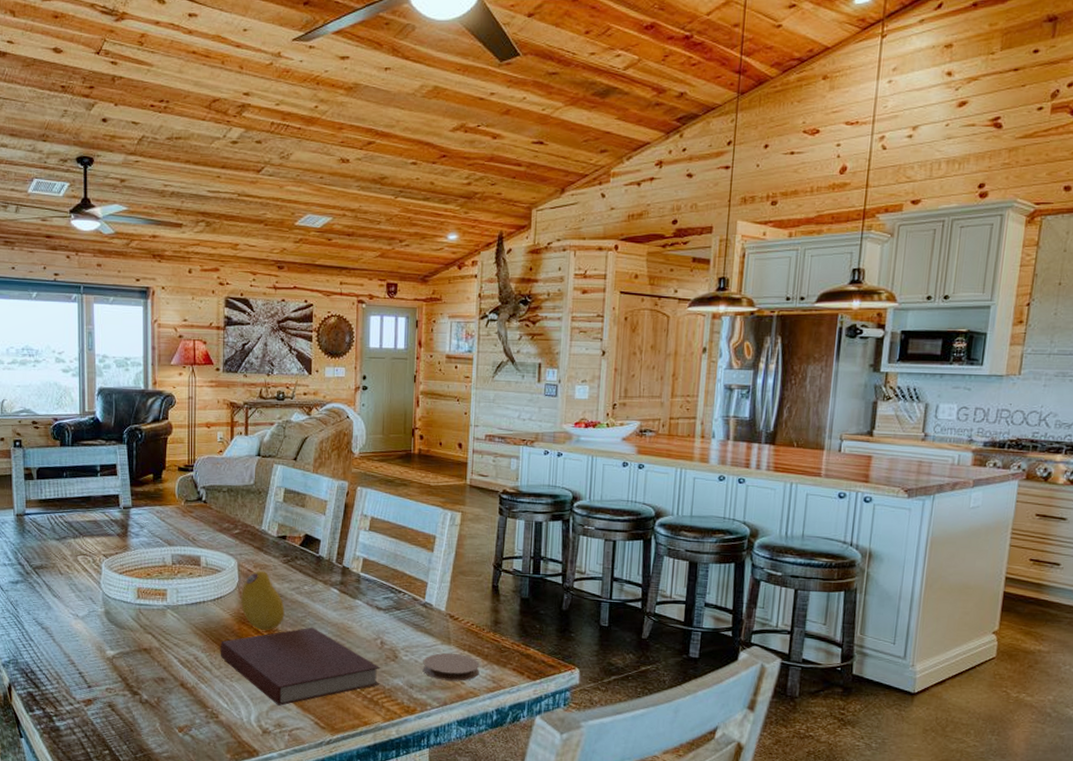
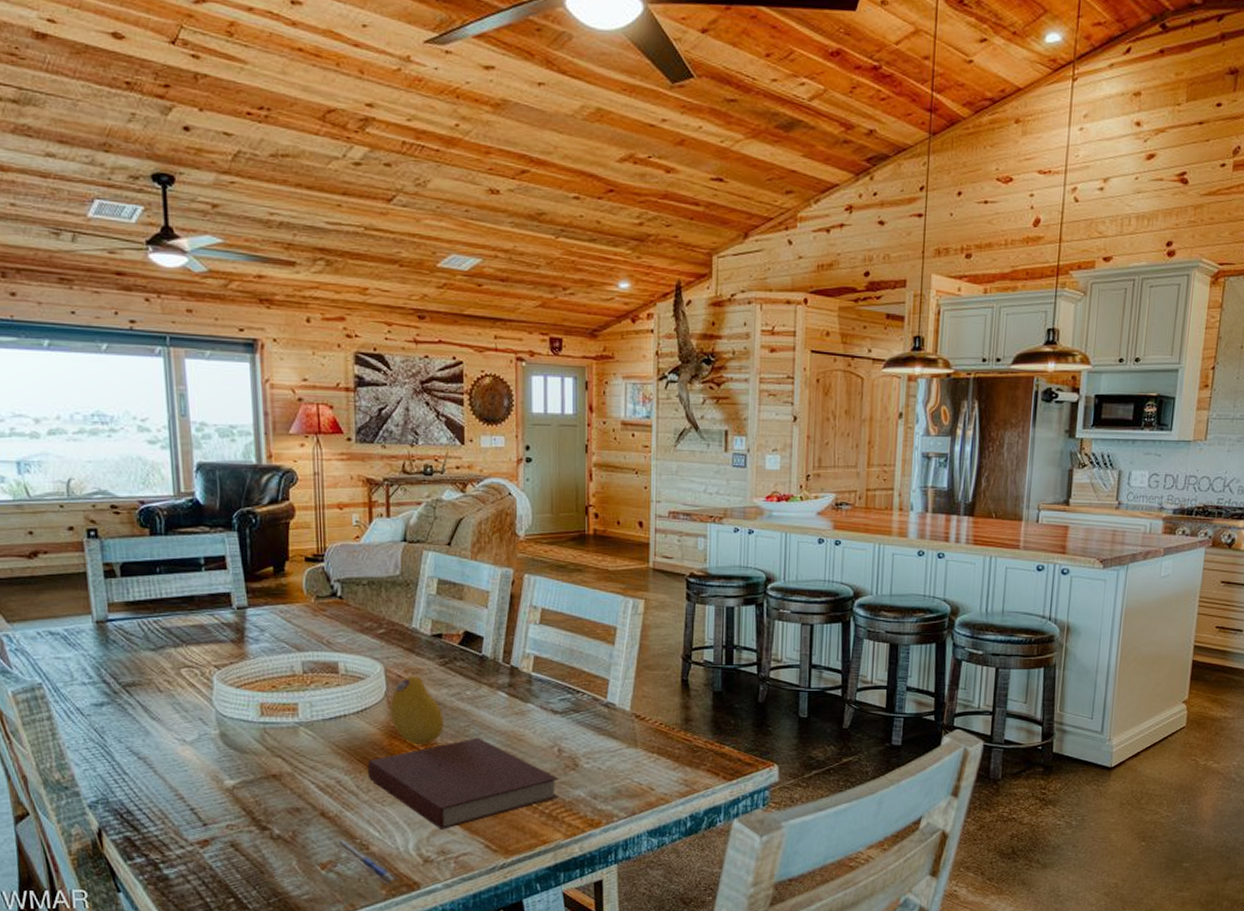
pen: none [192,708,242,750] -> present [336,840,399,884]
coaster: present [422,652,480,681] -> none [607,756,671,788]

